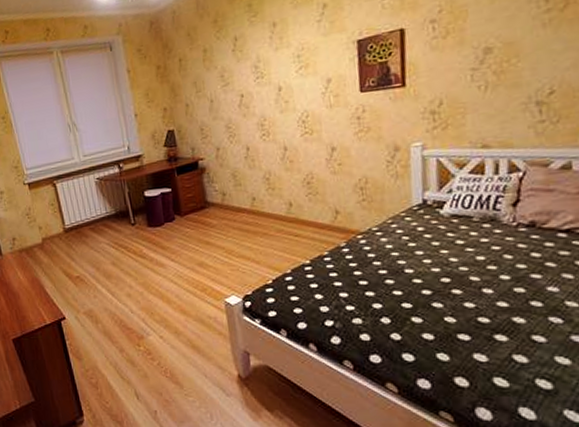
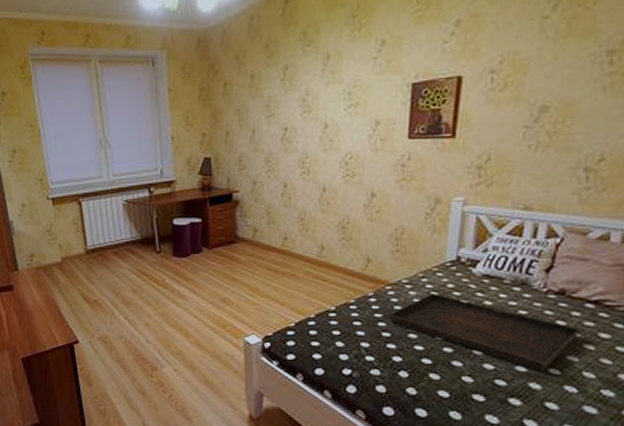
serving tray: none [363,238,558,306] -> present [388,294,582,372]

